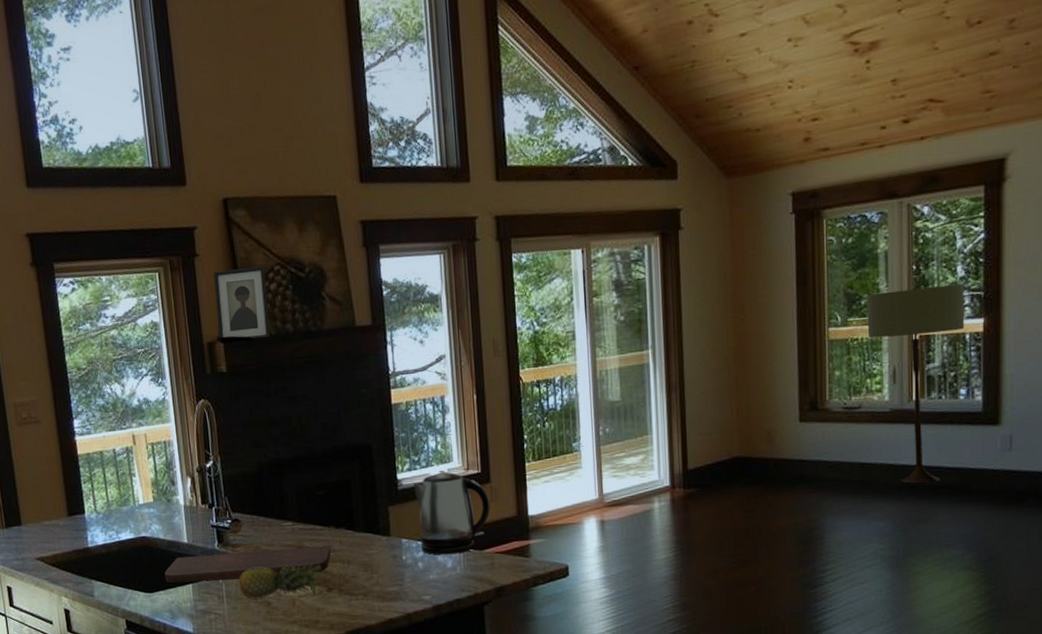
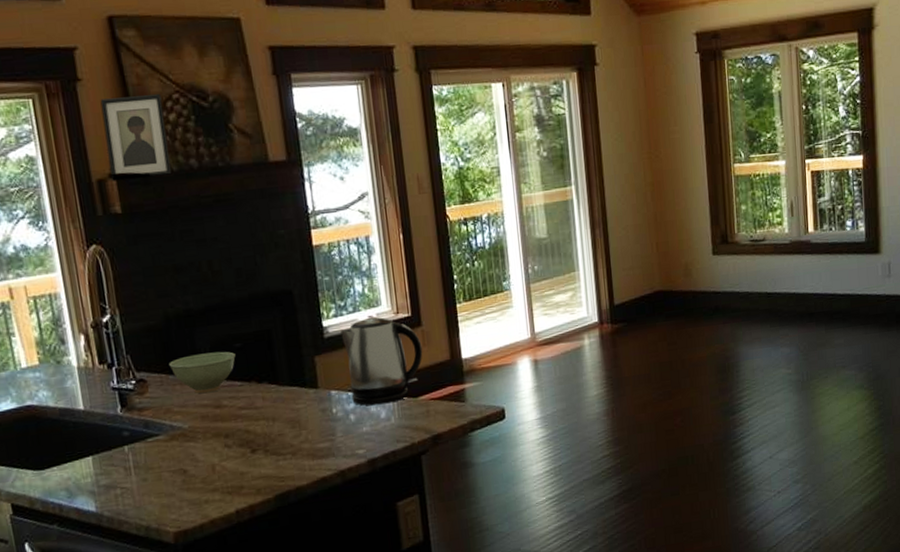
cutting board: present [164,545,332,584] -> none [57,402,254,457]
fruit: present [238,564,323,599] -> none [148,424,246,468]
bowl: none [260,498,318,535] -> present [169,351,236,394]
floor lamp: present [866,284,965,484] -> none [765,124,848,311]

